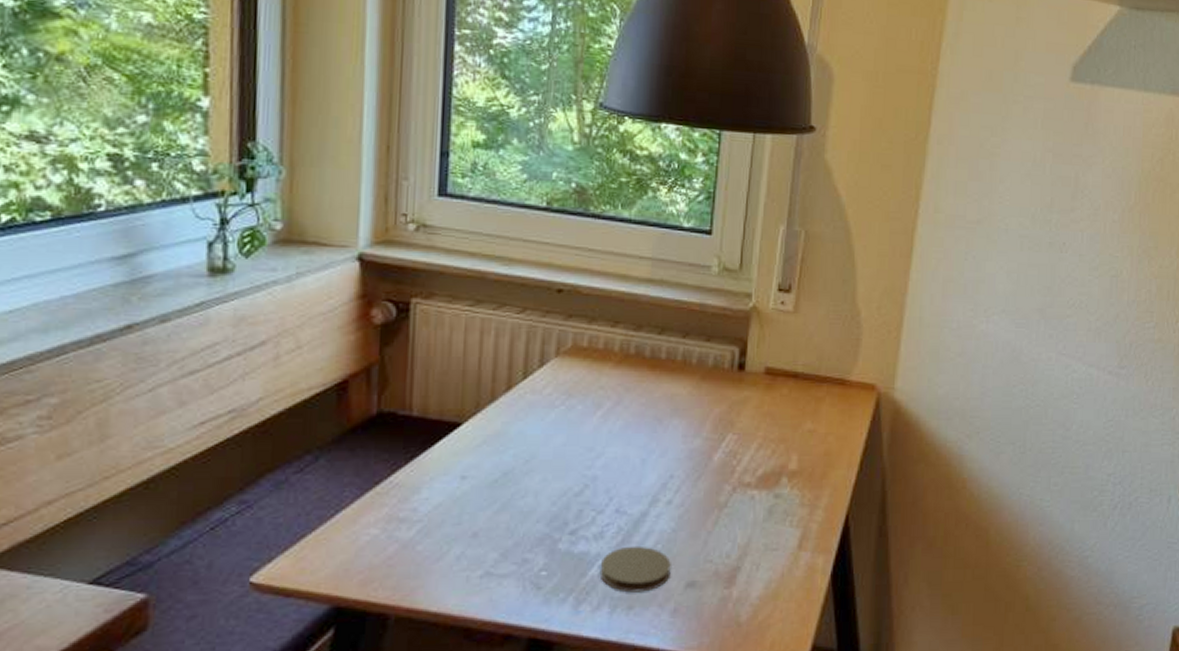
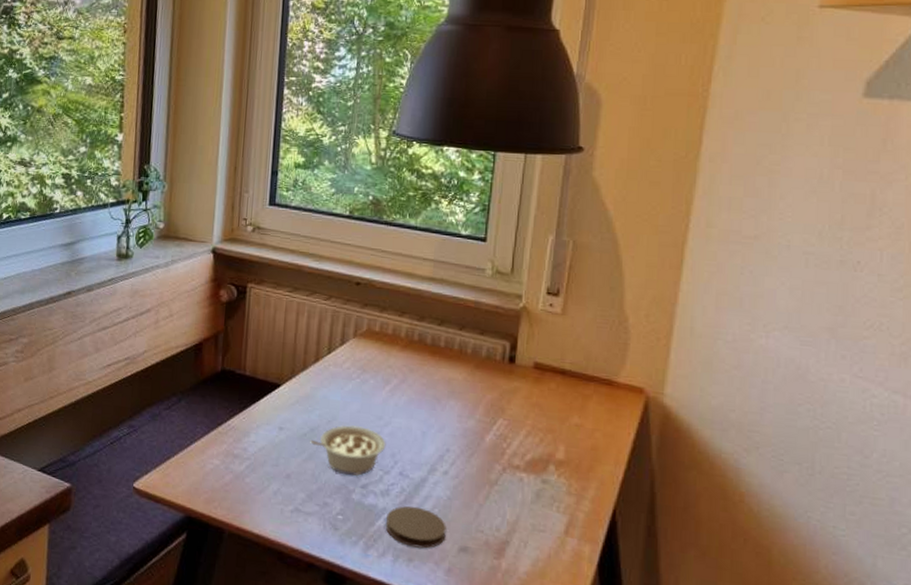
legume: none [503,462,599,523] -> present [310,424,386,476]

